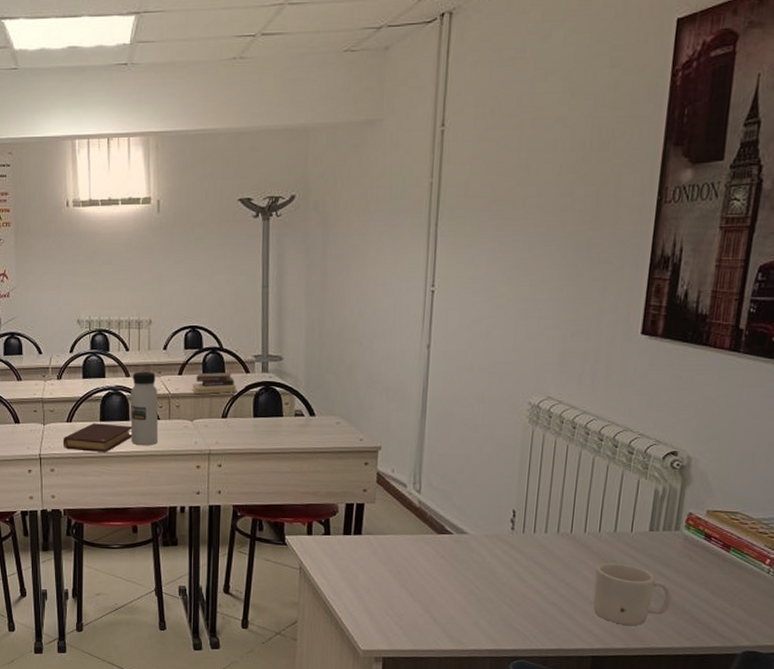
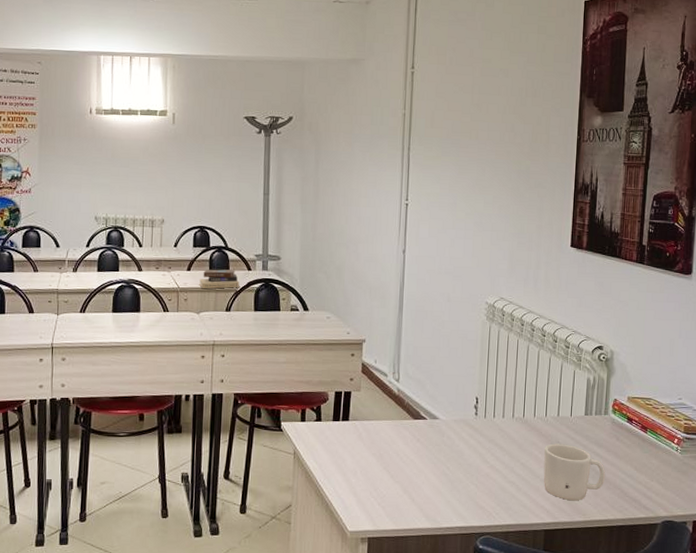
book: present [63,423,132,452] -> none [75,314,142,342]
water bottle: present [130,371,159,445] -> none [140,266,168,336]

